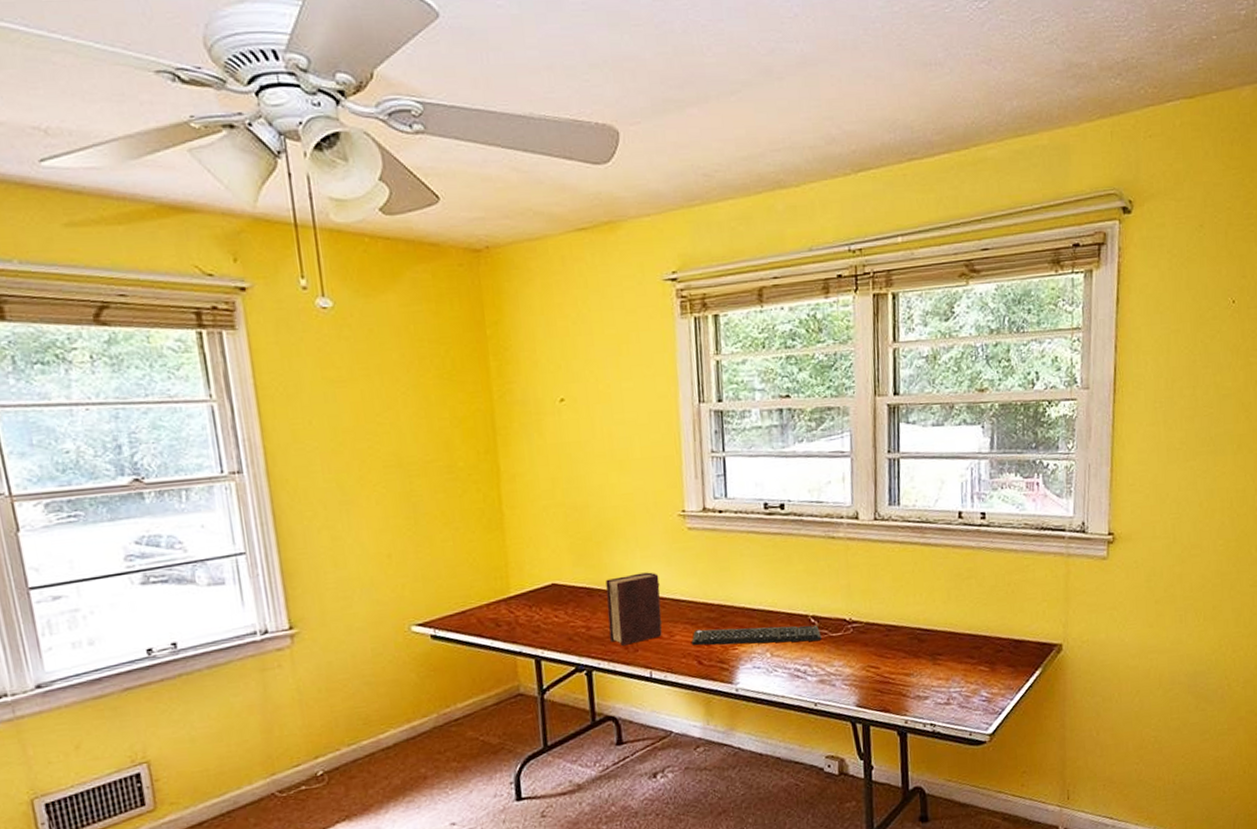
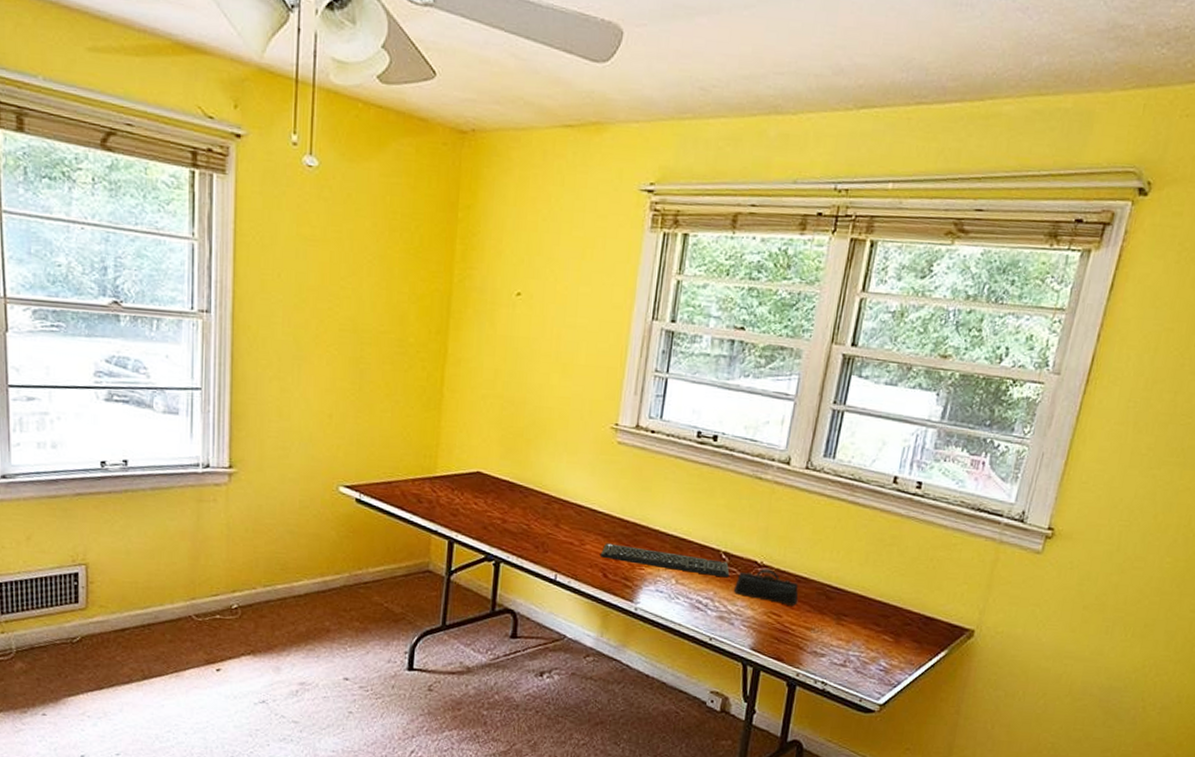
diary: present [605,572,662,647] -> none [522,477,581,545]
pencil case: none [828,624,893,656] -> present [733,569,799,606]

